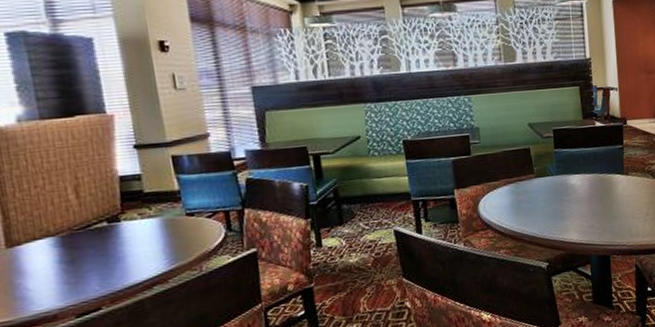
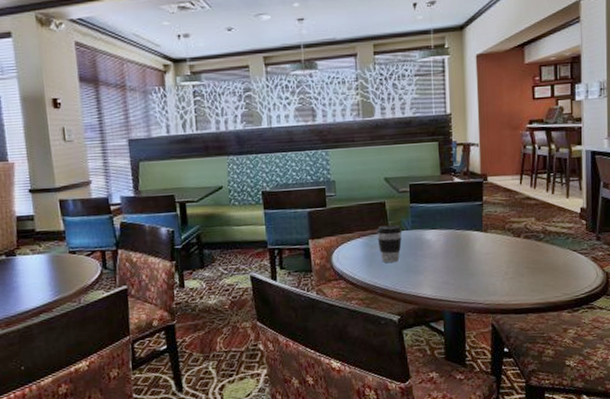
coffee cup: none [522,171,548,210] -> present [376,225,402,263]

